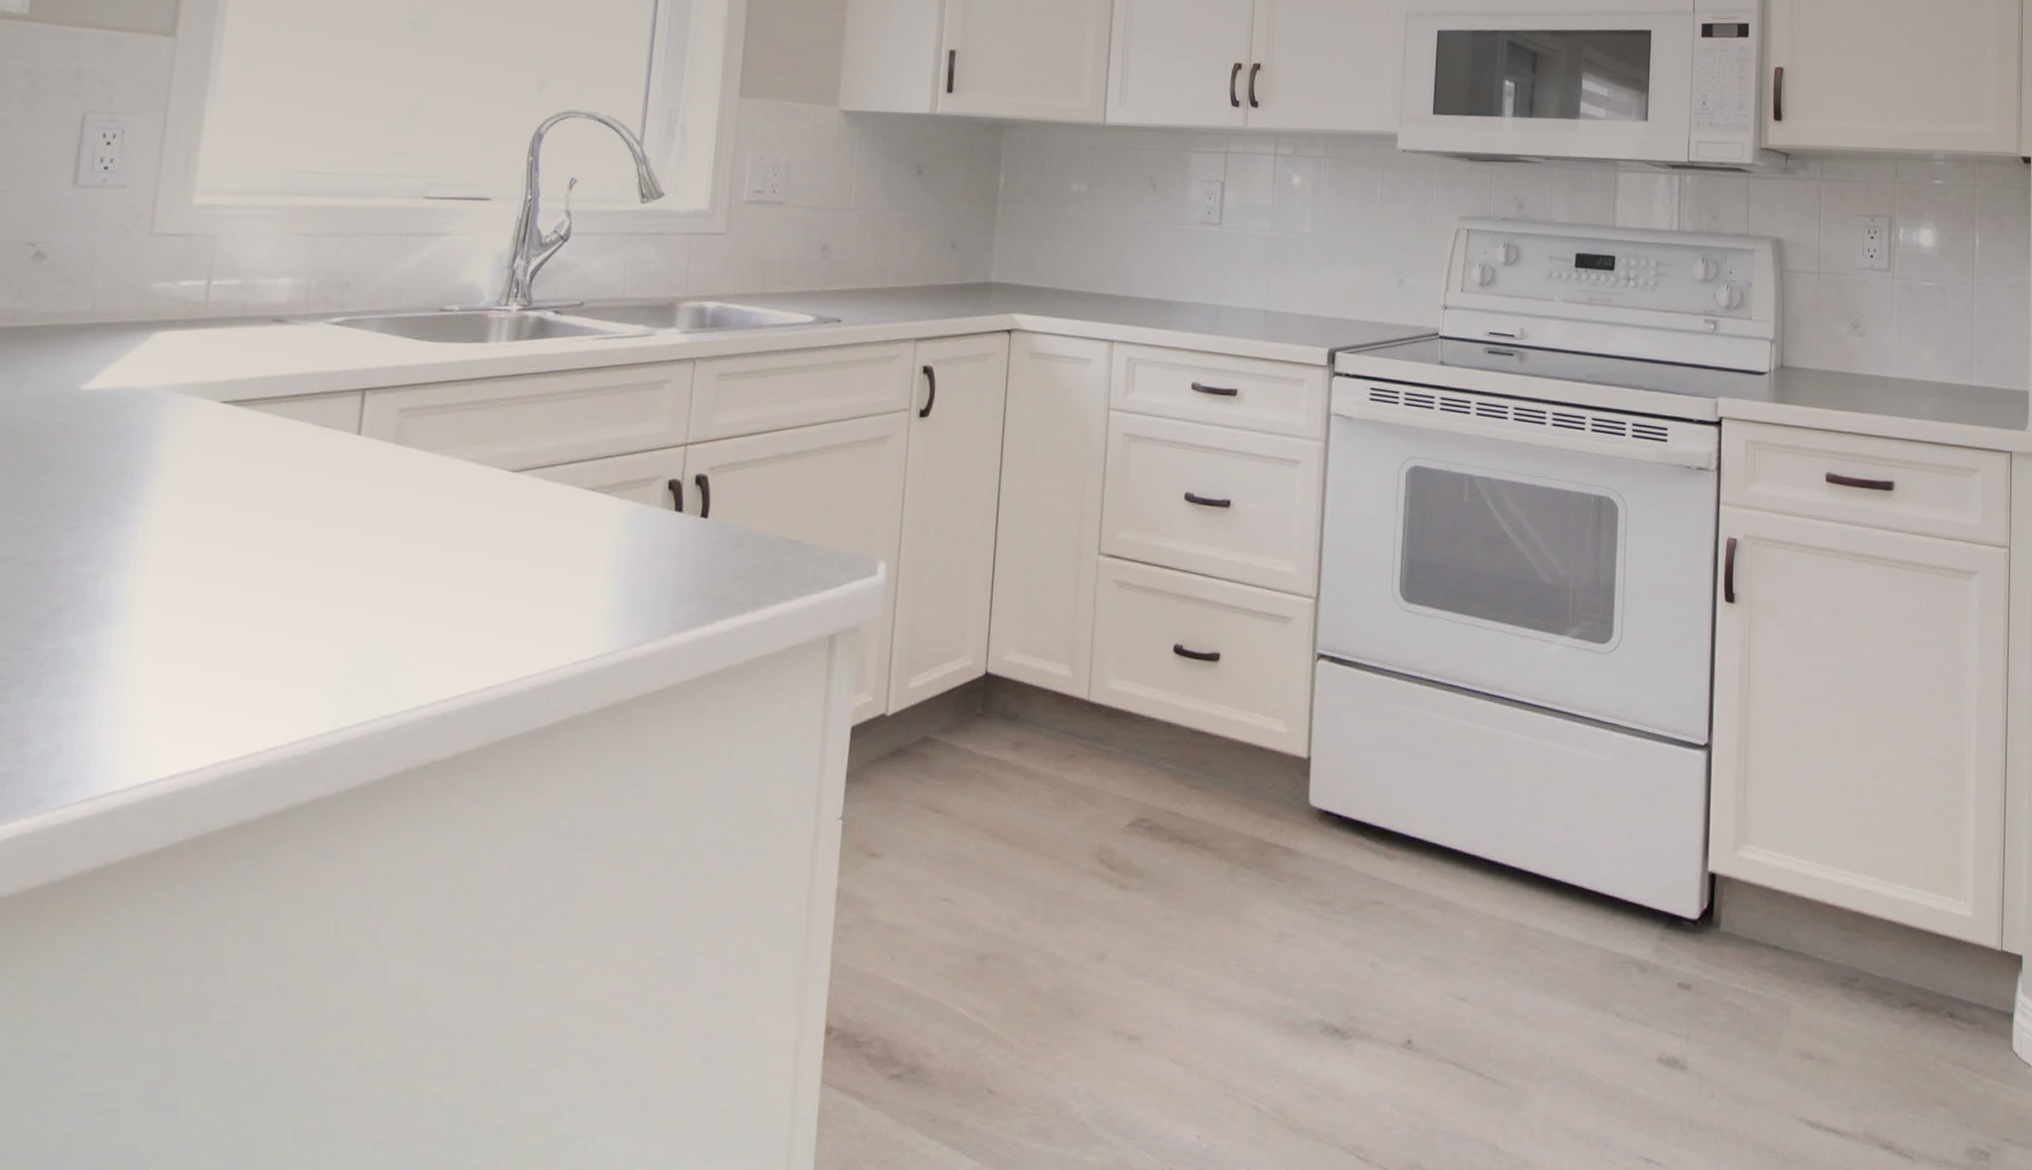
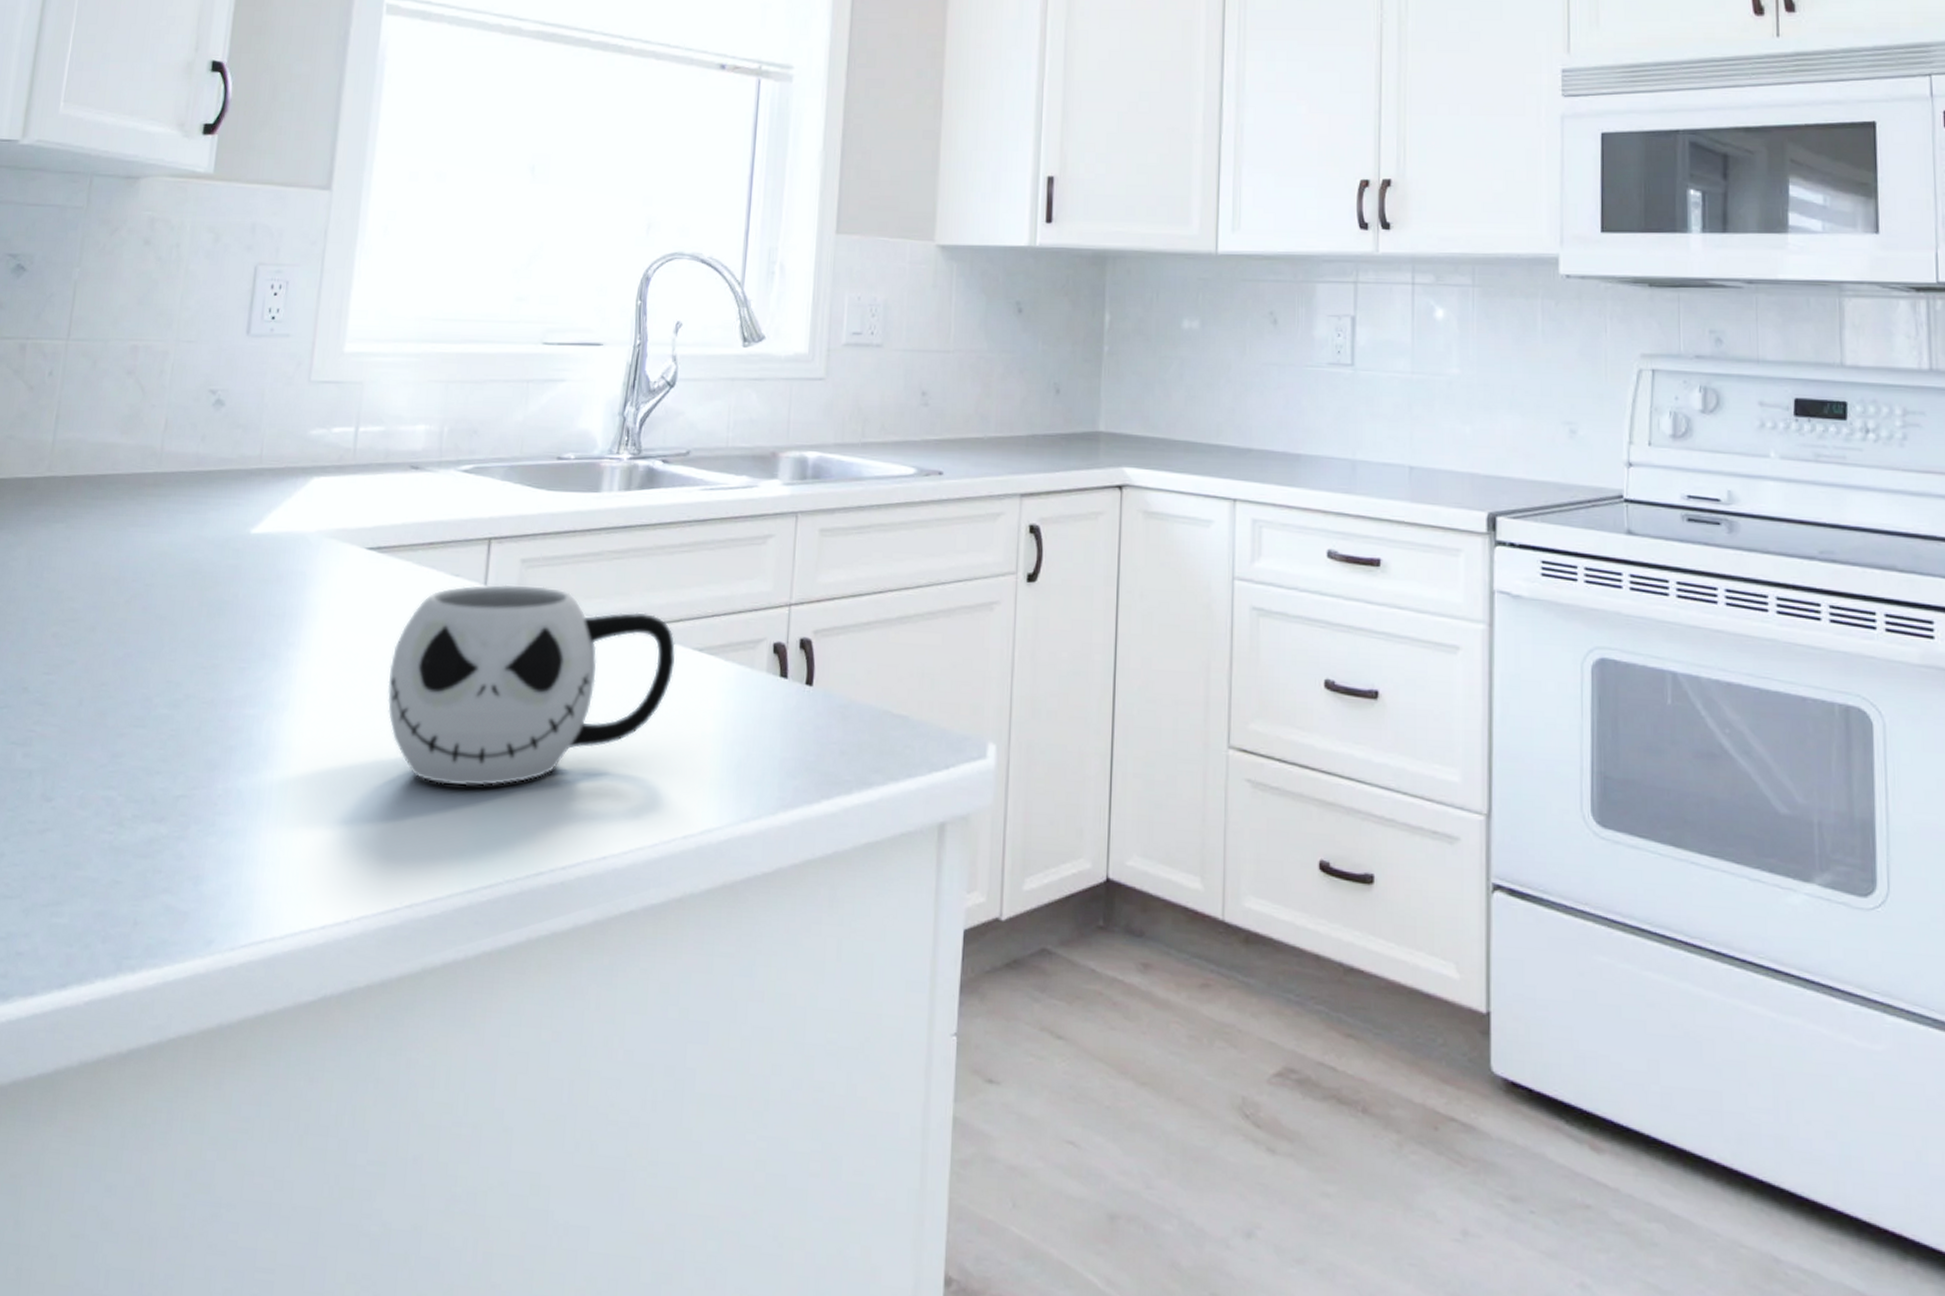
mug: none [247,434,567,629] -> present [387,584,675,786]

